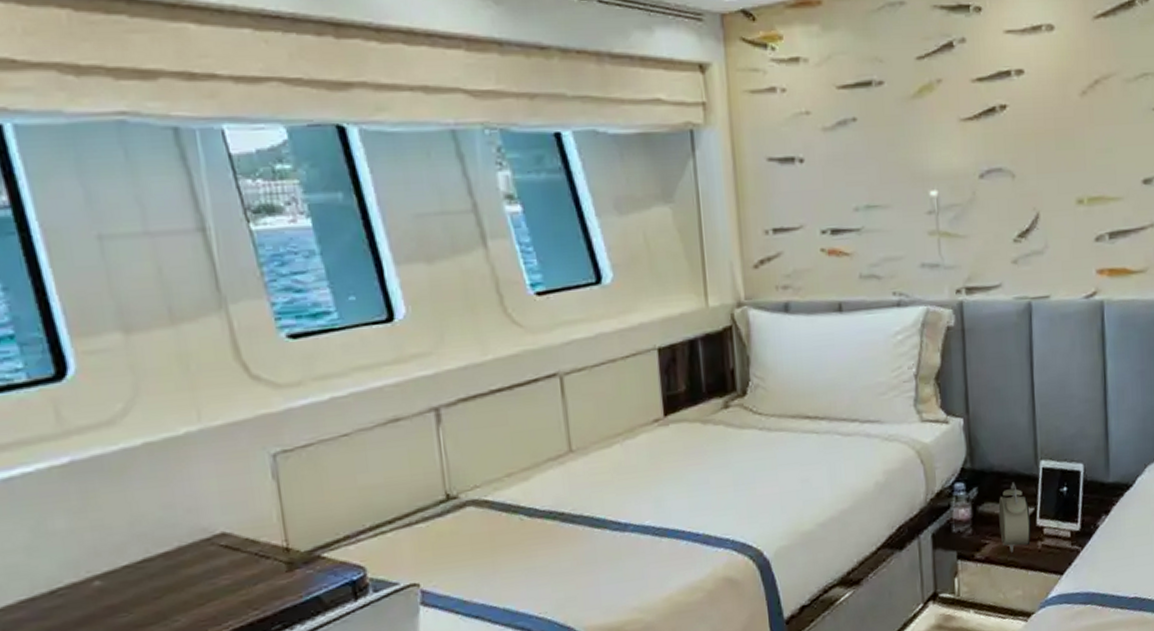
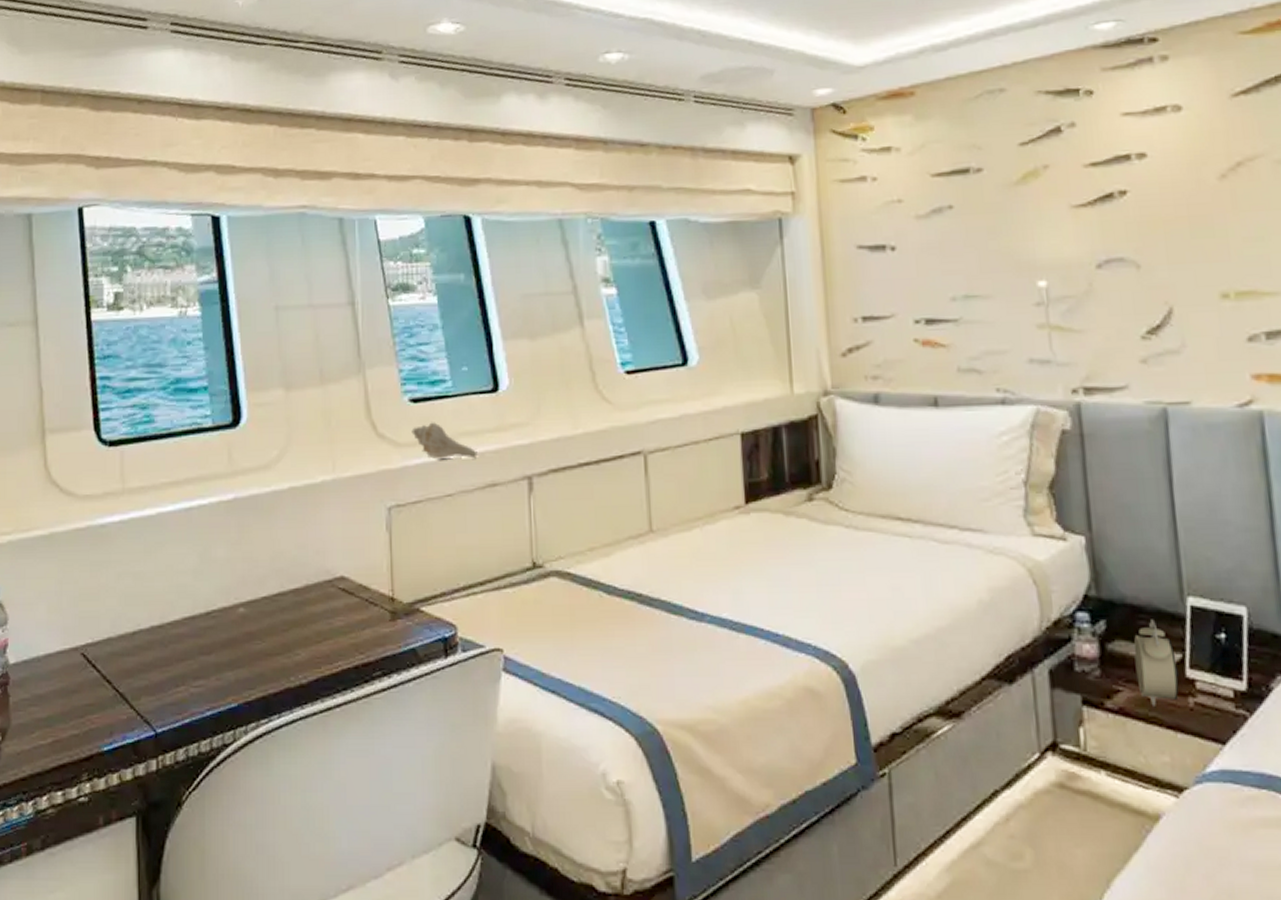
seashell: none [293,358,375,399] -> present [411,422,478,460]

